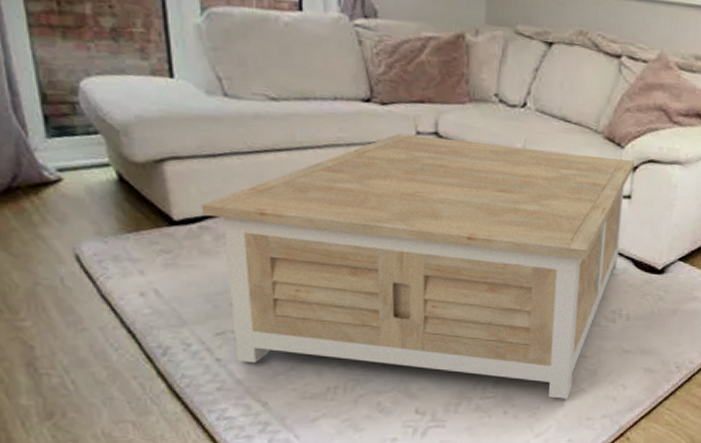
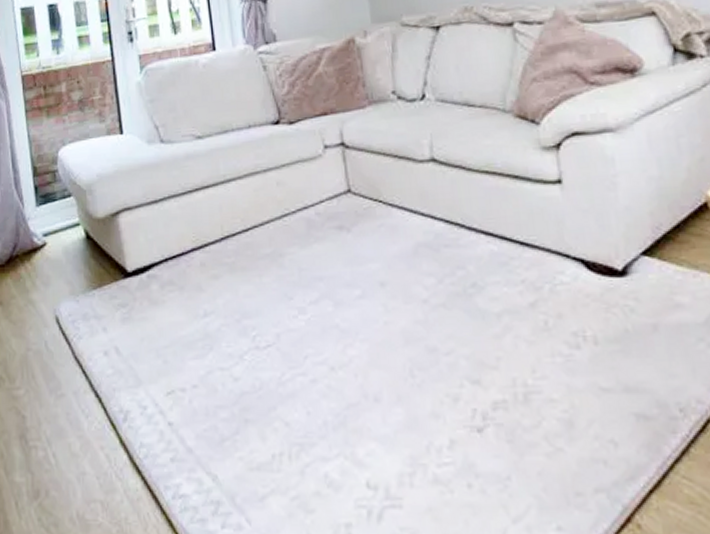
coffee table: present [201,133,635,399] -> none [148,137,565,464]

